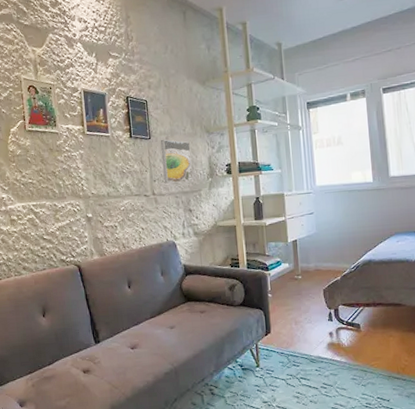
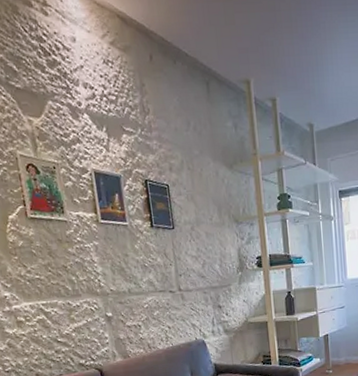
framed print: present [160,139,194,184] -> none [185,229,222,279]

